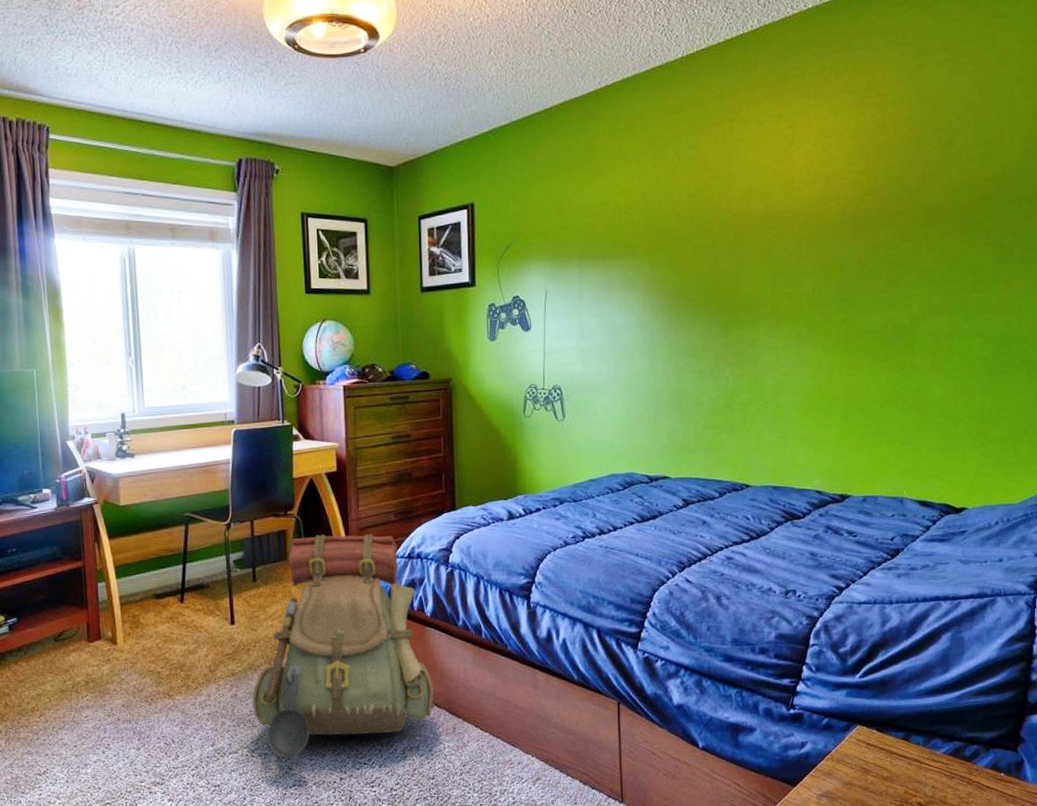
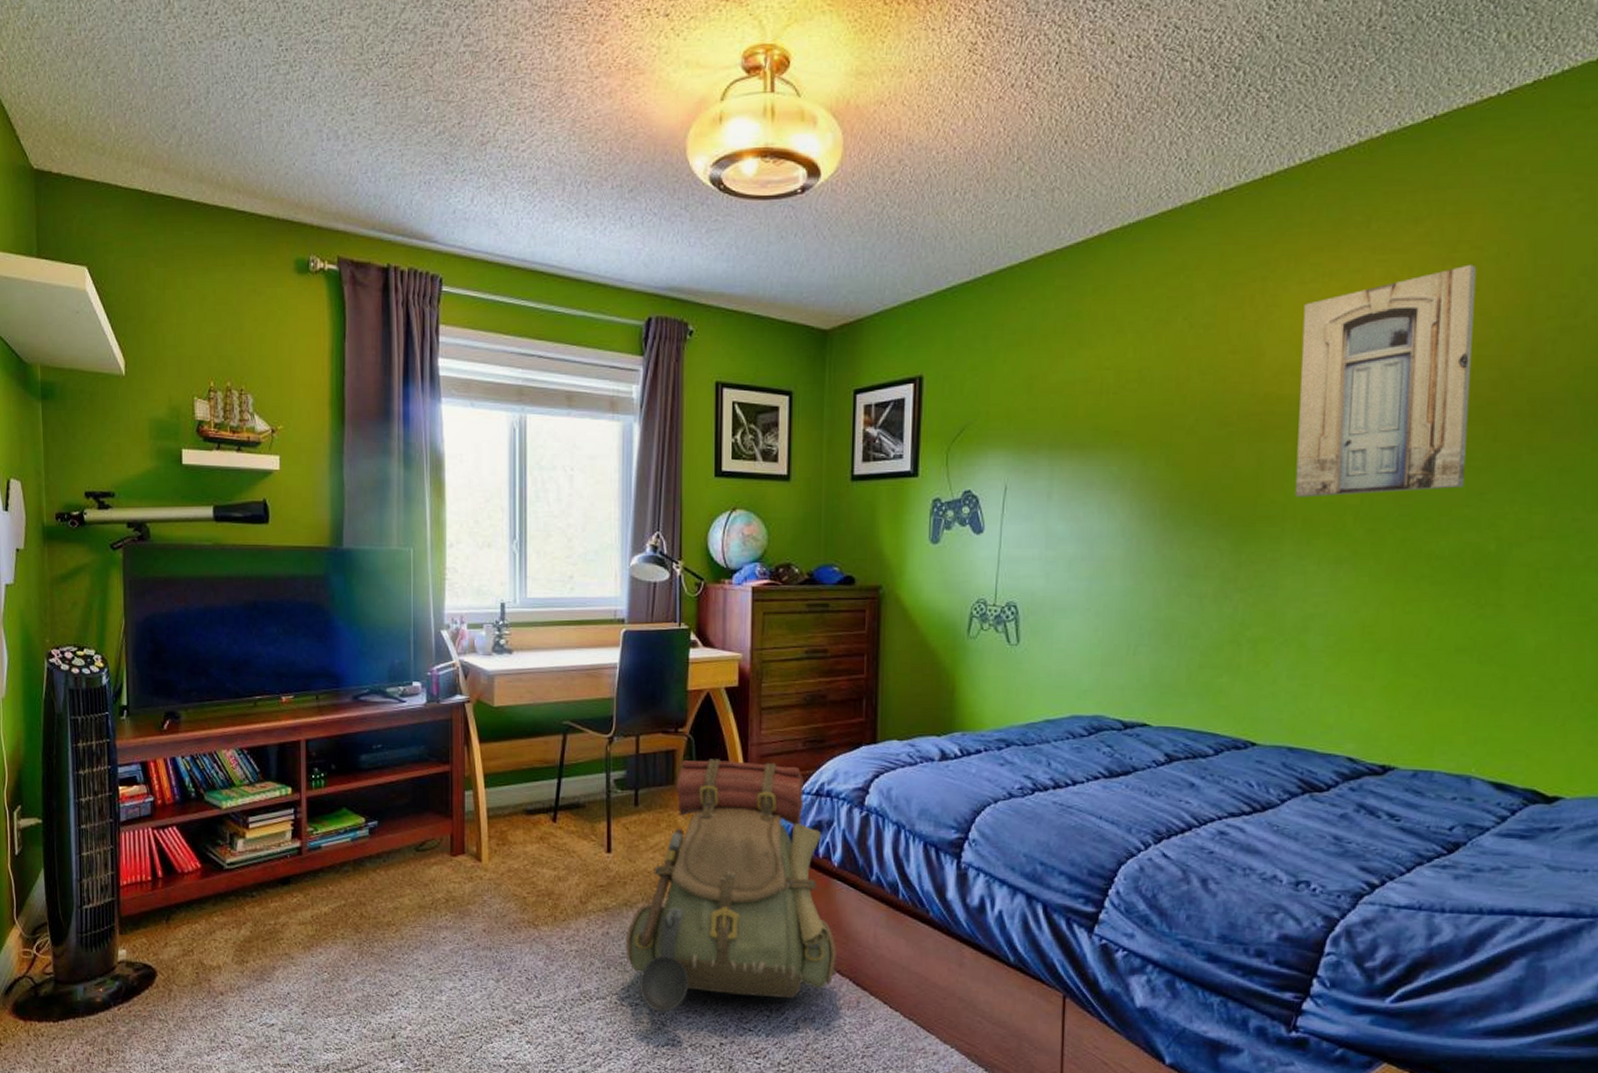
wall art: none [762,107,883,290] -> present [1295,264,1477,498]

